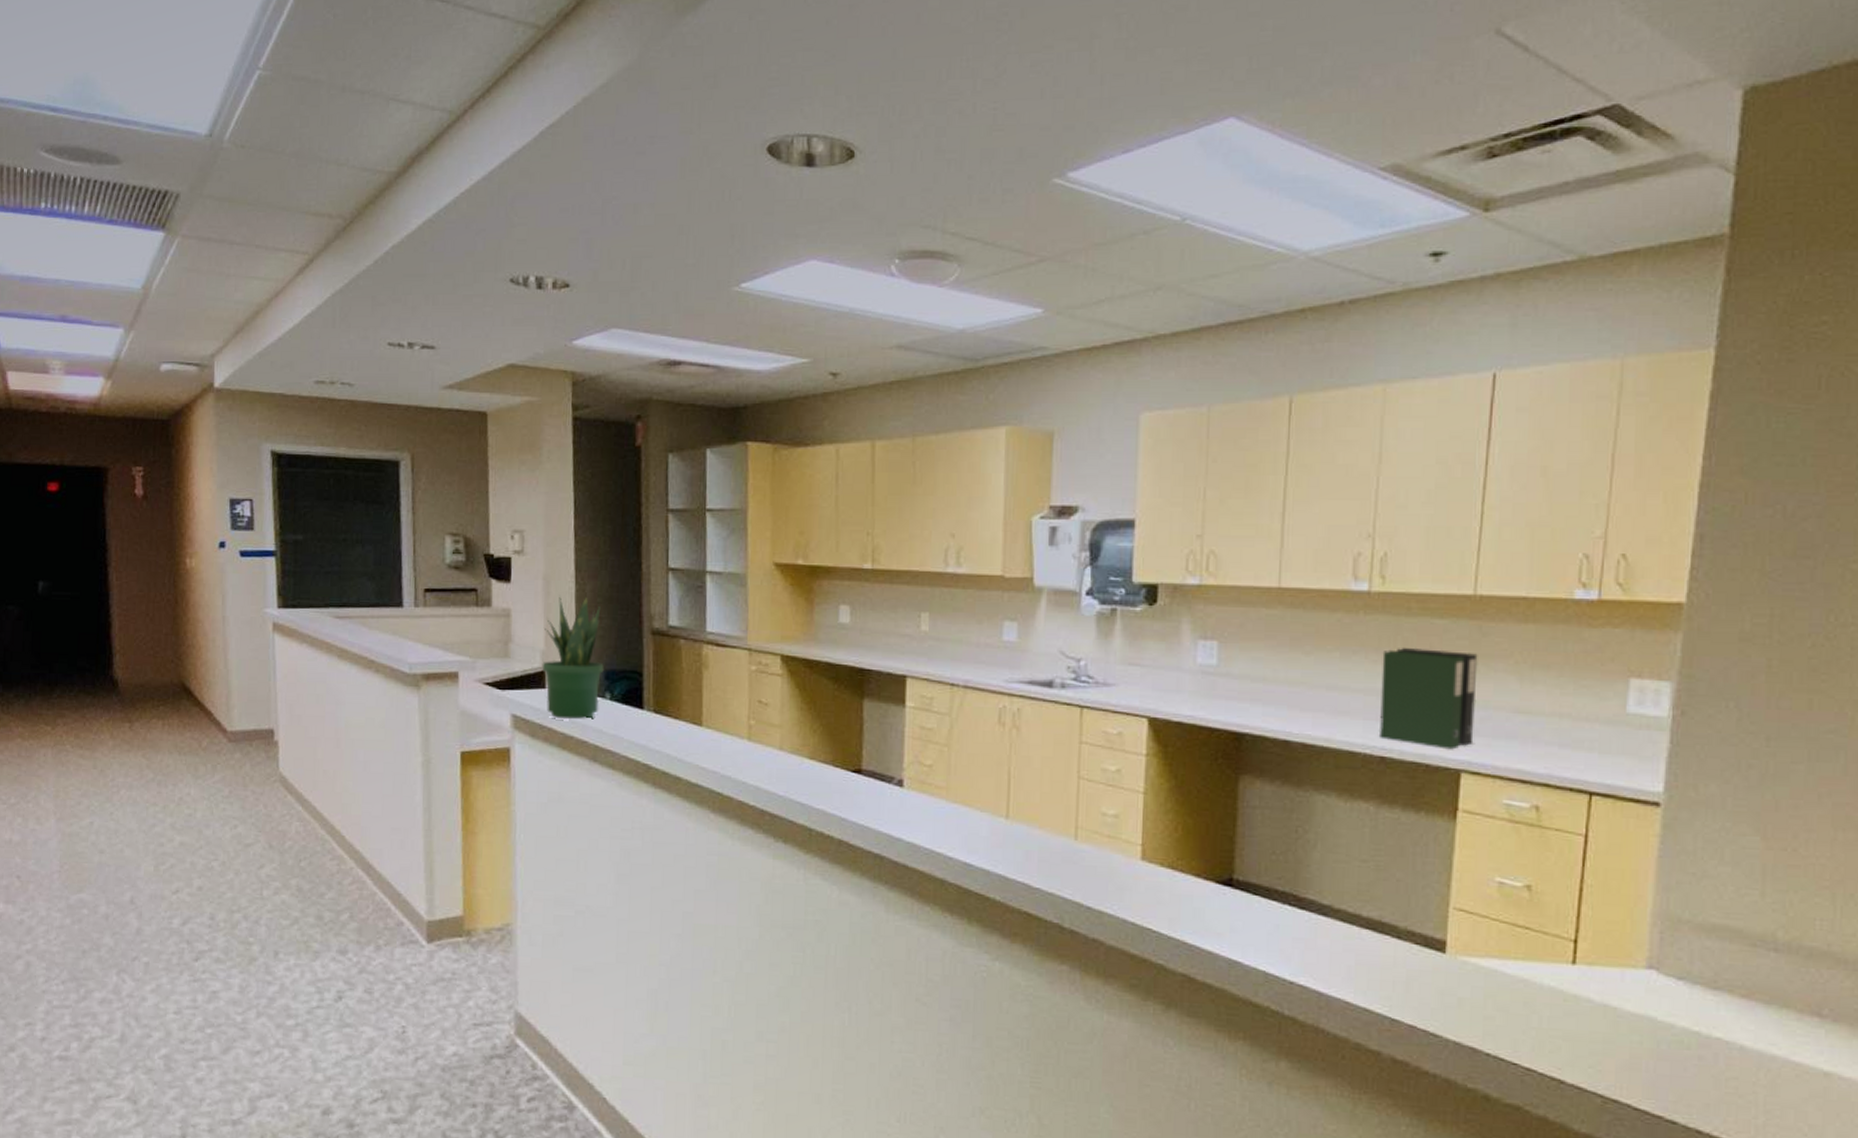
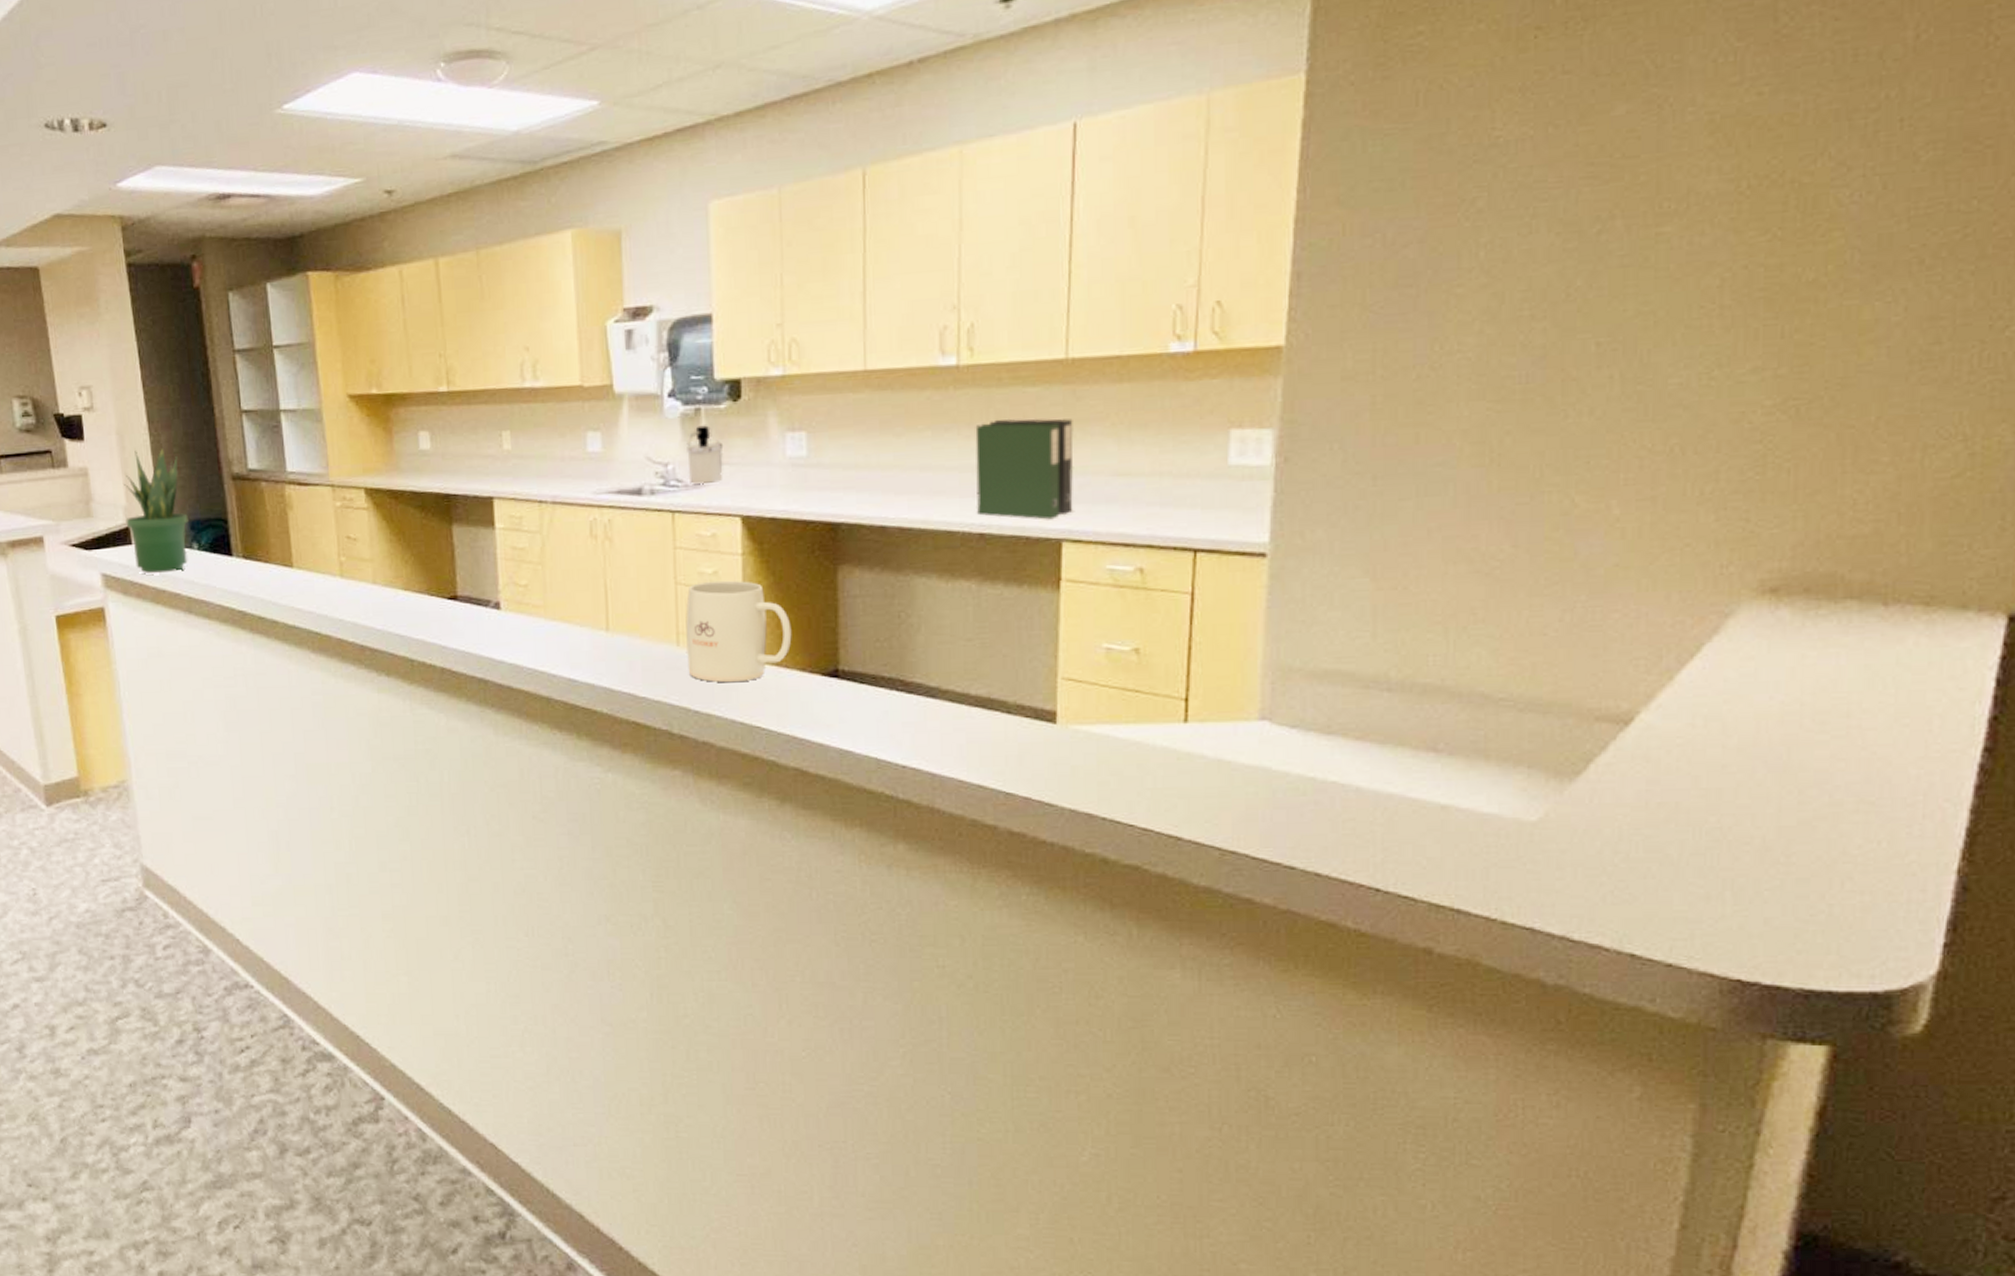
mug: none [1084,778,1190,882] -> present [685,580,792,683]
soap dispenser: none [1099,625,1135,683] -> present [686,425,722,485]

